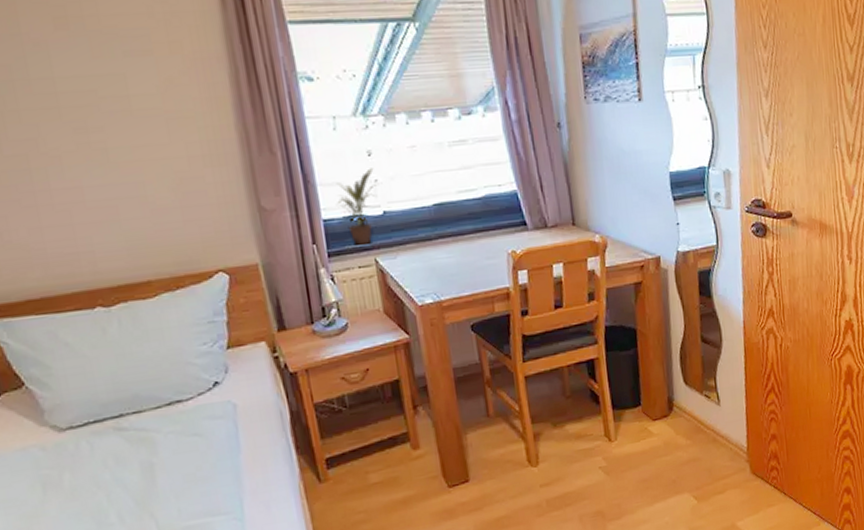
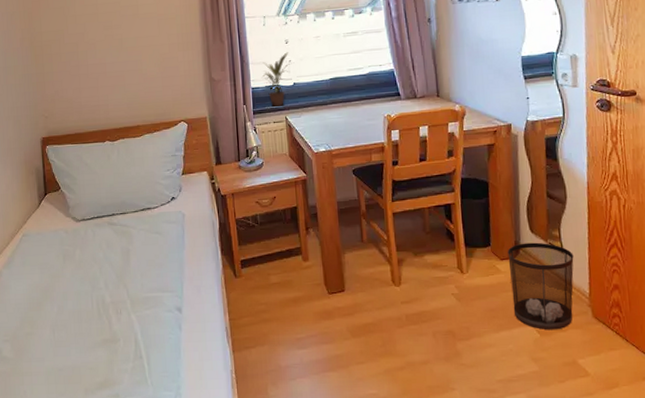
waste bin: none [660,395,731,495] -> present [507,242,574,330]

